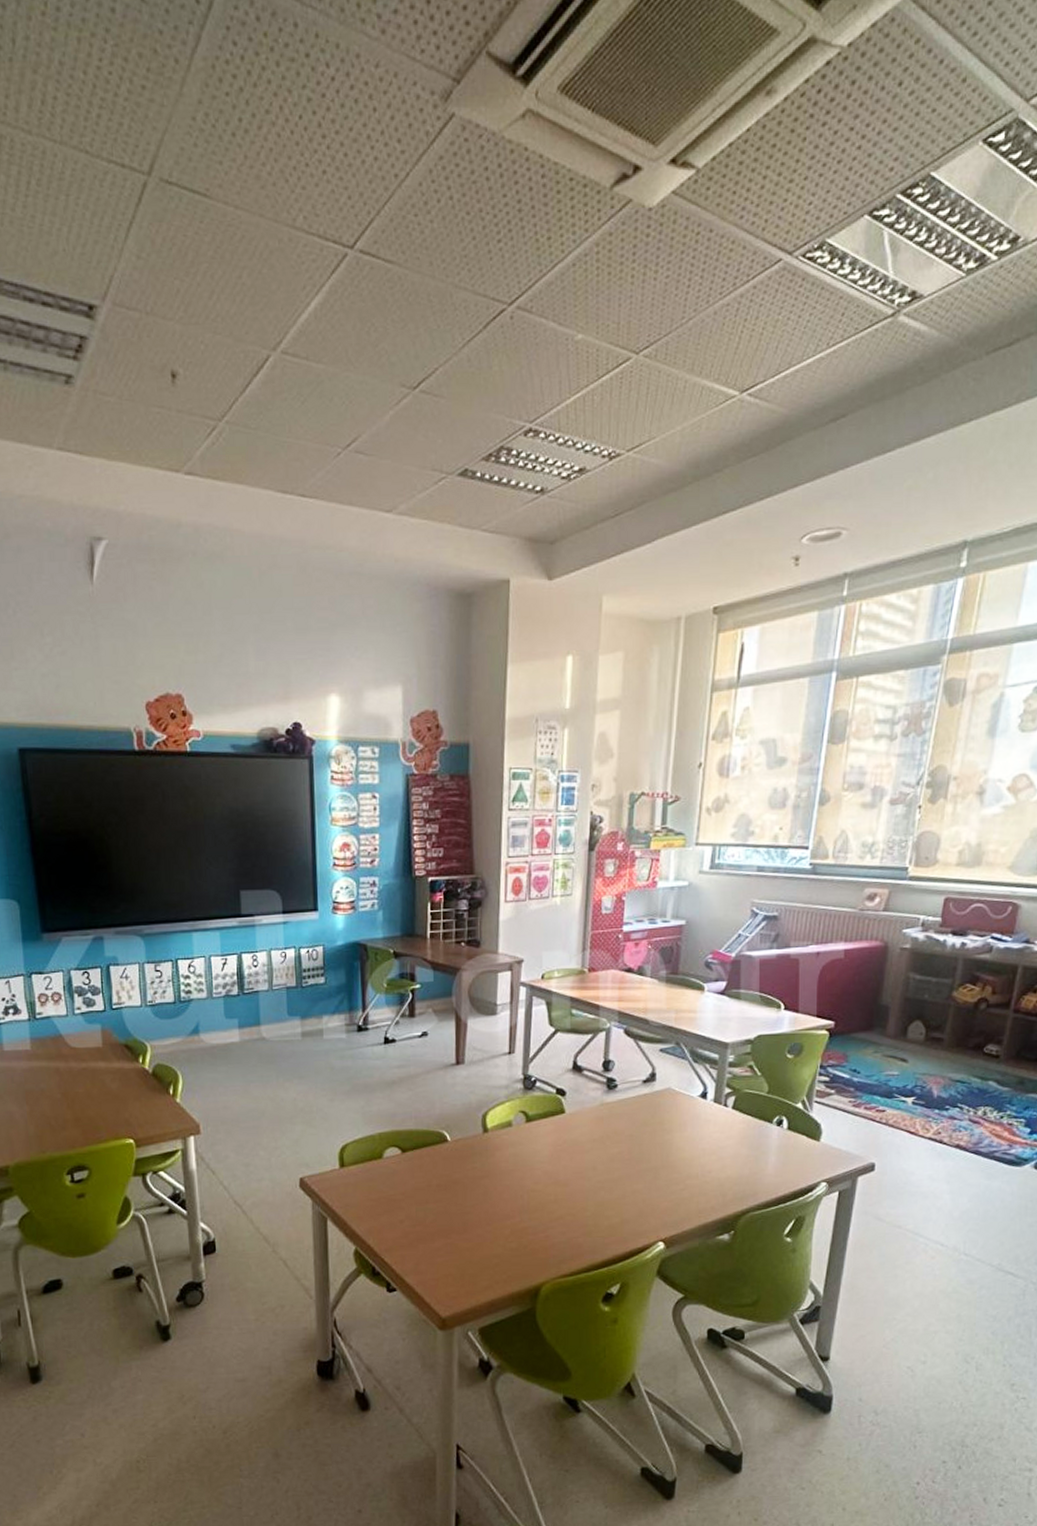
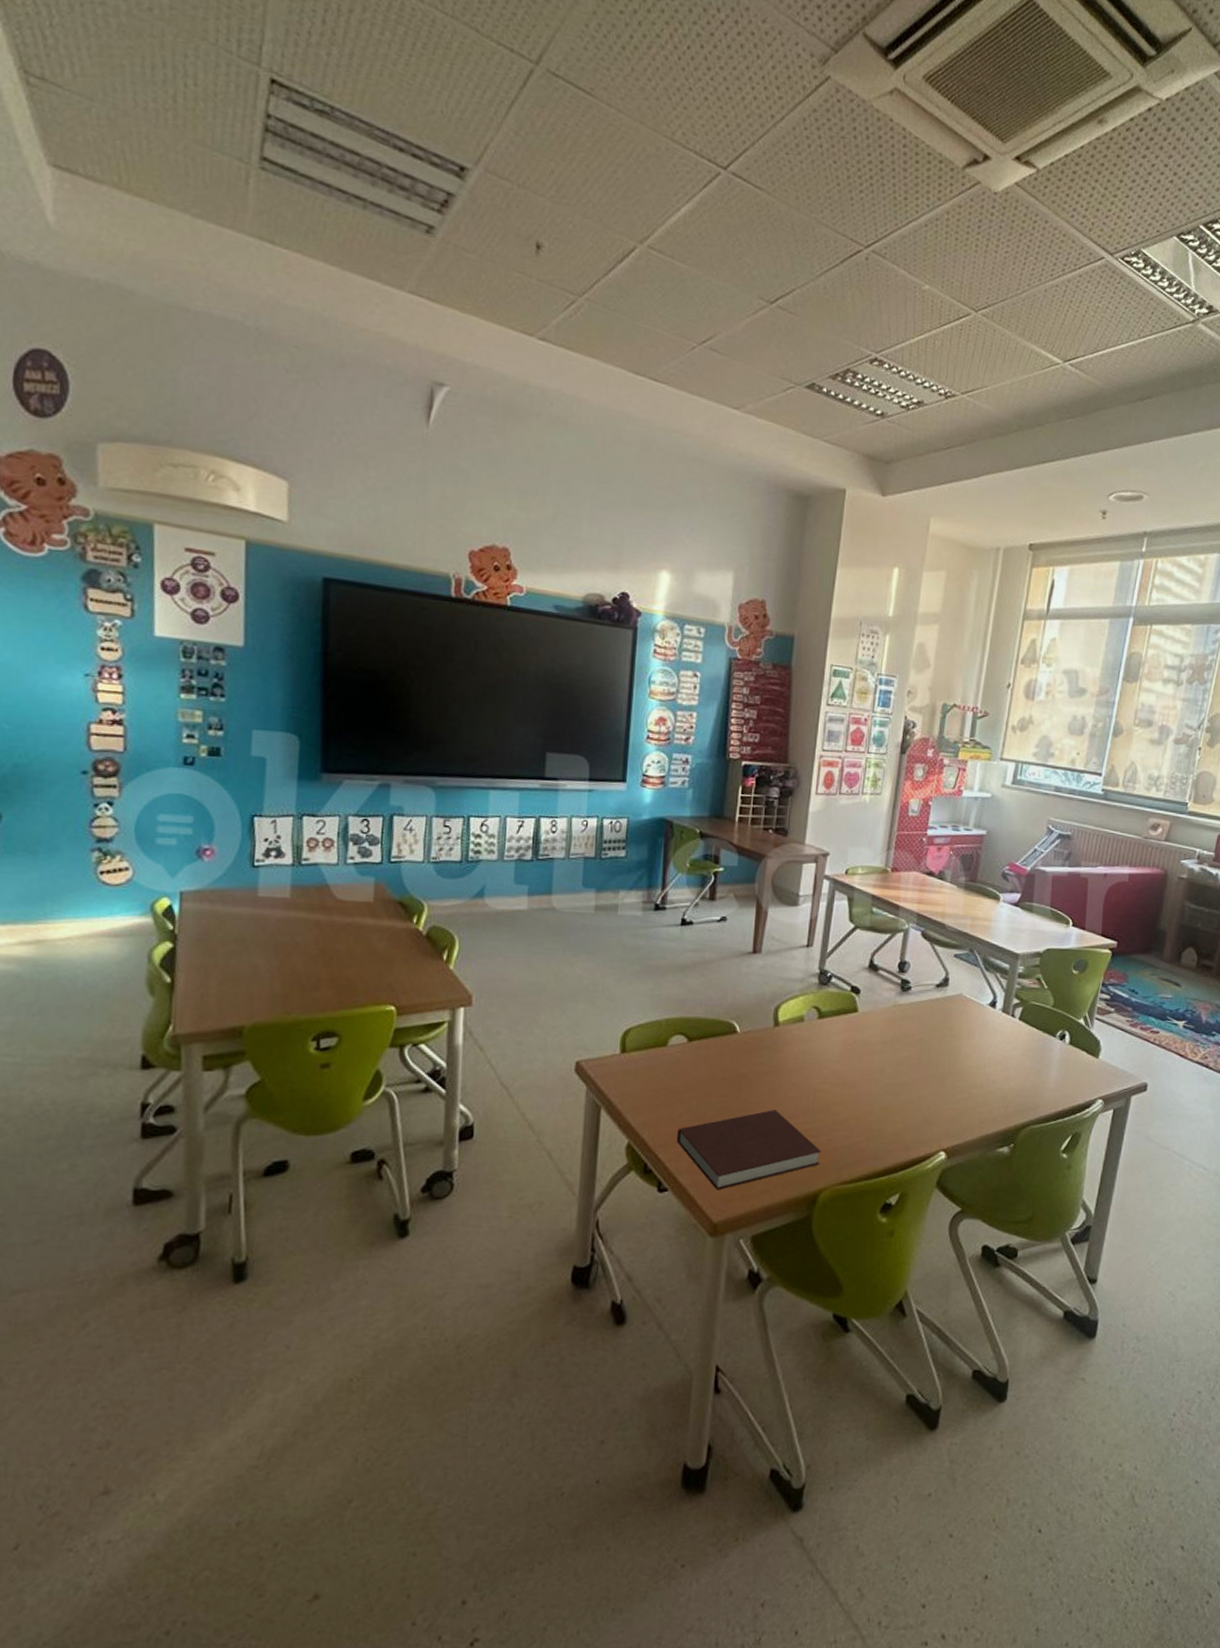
notebook: none [400,1211,540,1288] -> present [677,1110,821,1190]

